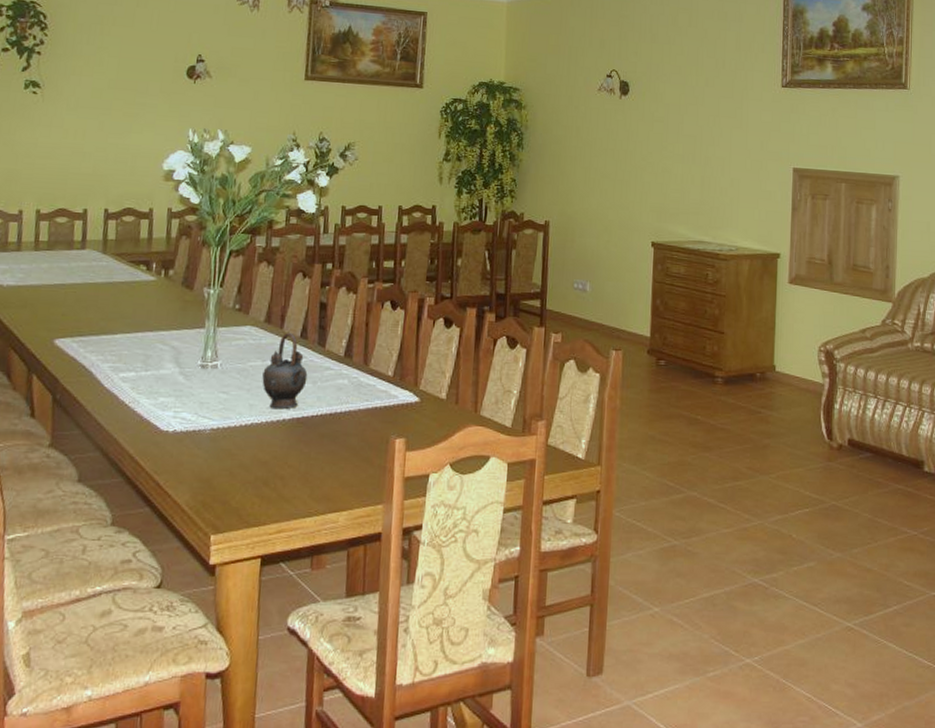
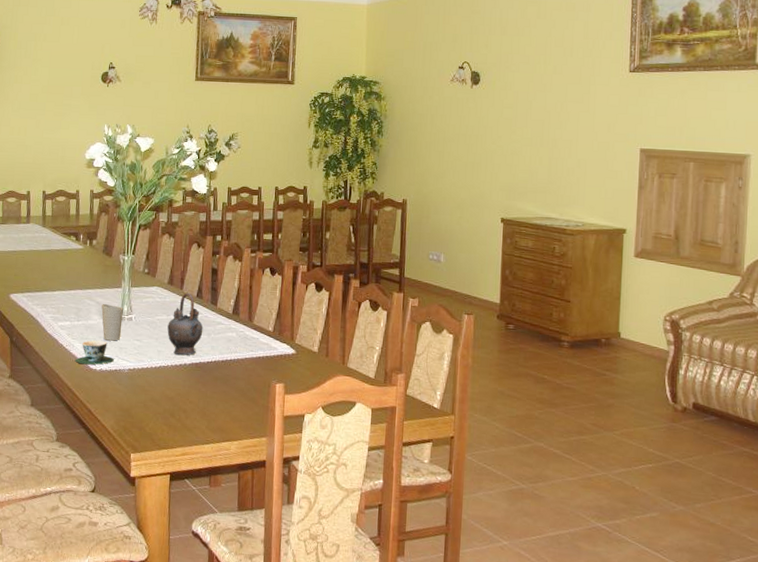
teacup: none [141,395,192,426] -> present [75,340,114,365]
cup: none [177,349,207,395] -> present [101,304,124,341]

